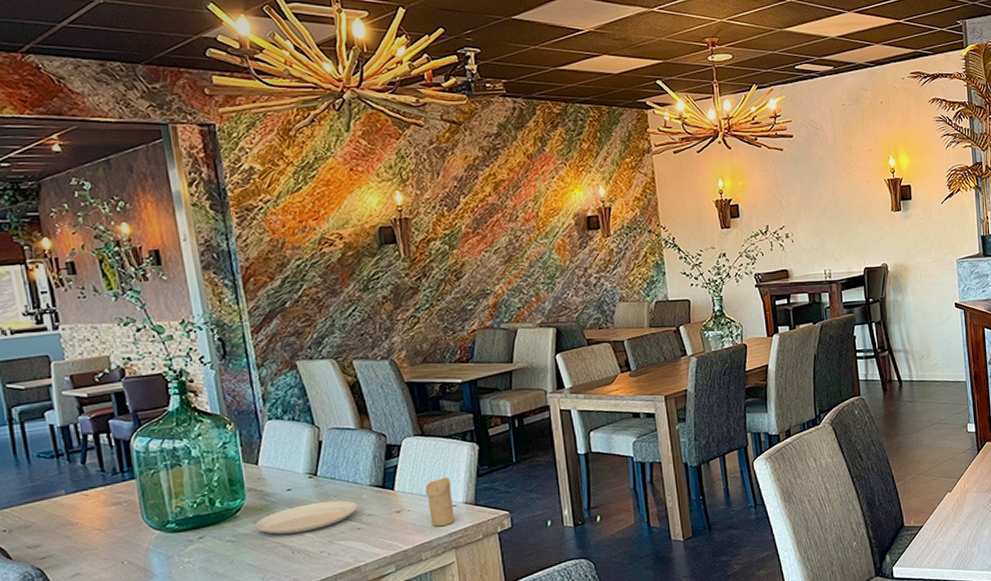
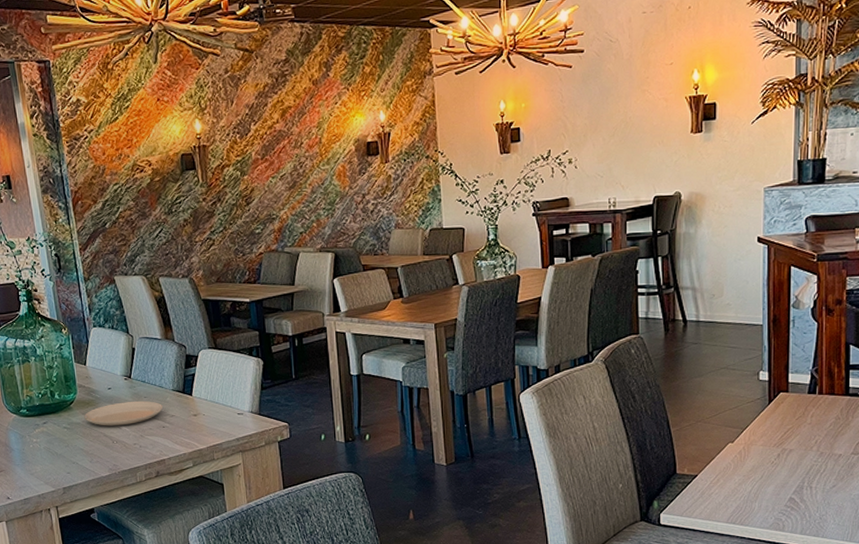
candle: present [425,477,455,527] -> none [217,388,242,432]

